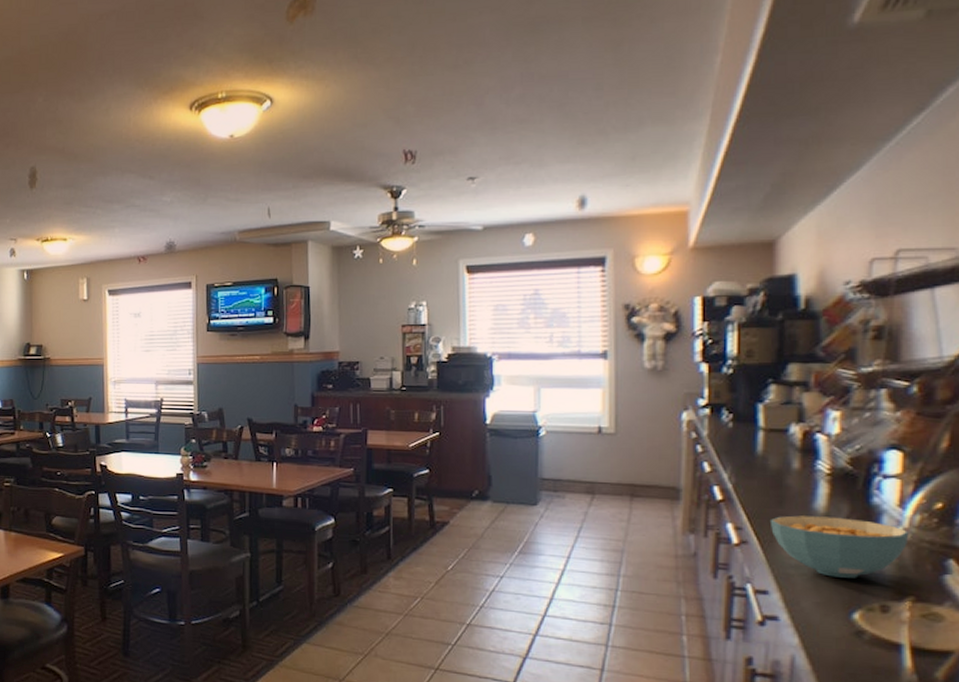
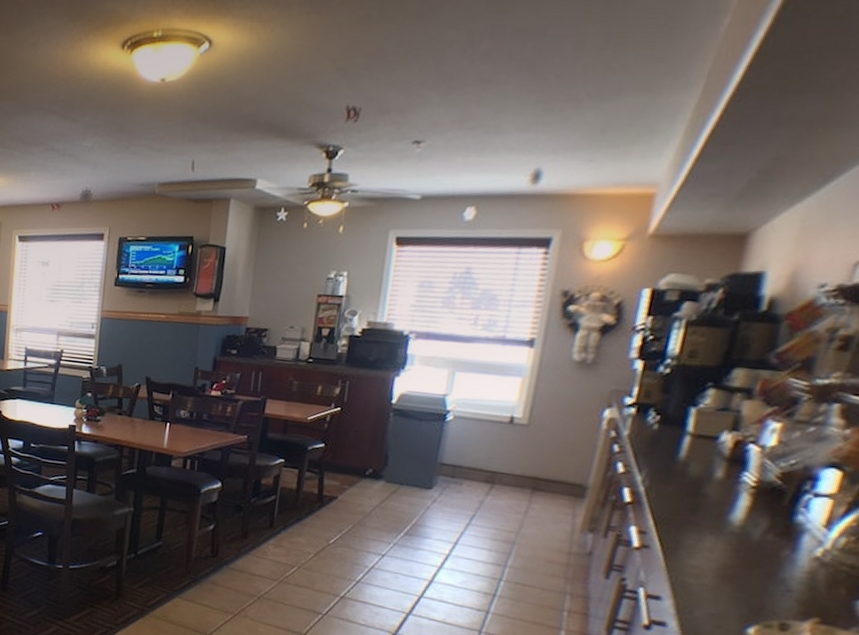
cereal bowl: present [769,515,909,578] -> none [677,524,830,594]

